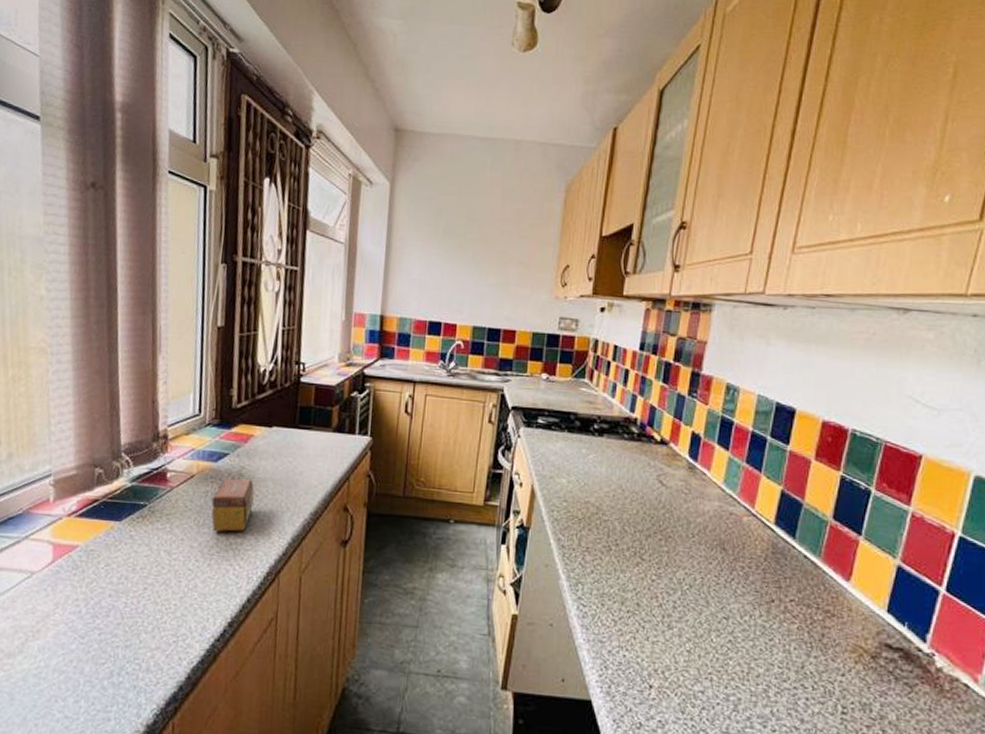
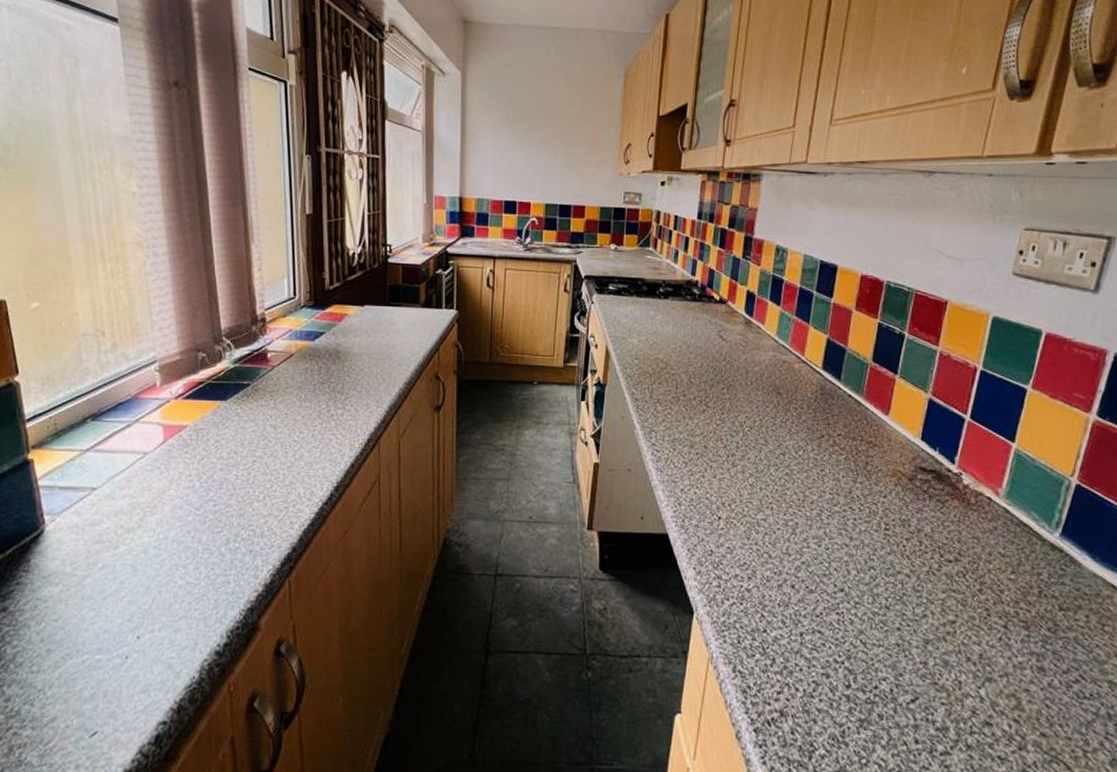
tea box: present [211,478,255,532] -> none [312,354,351,404]

